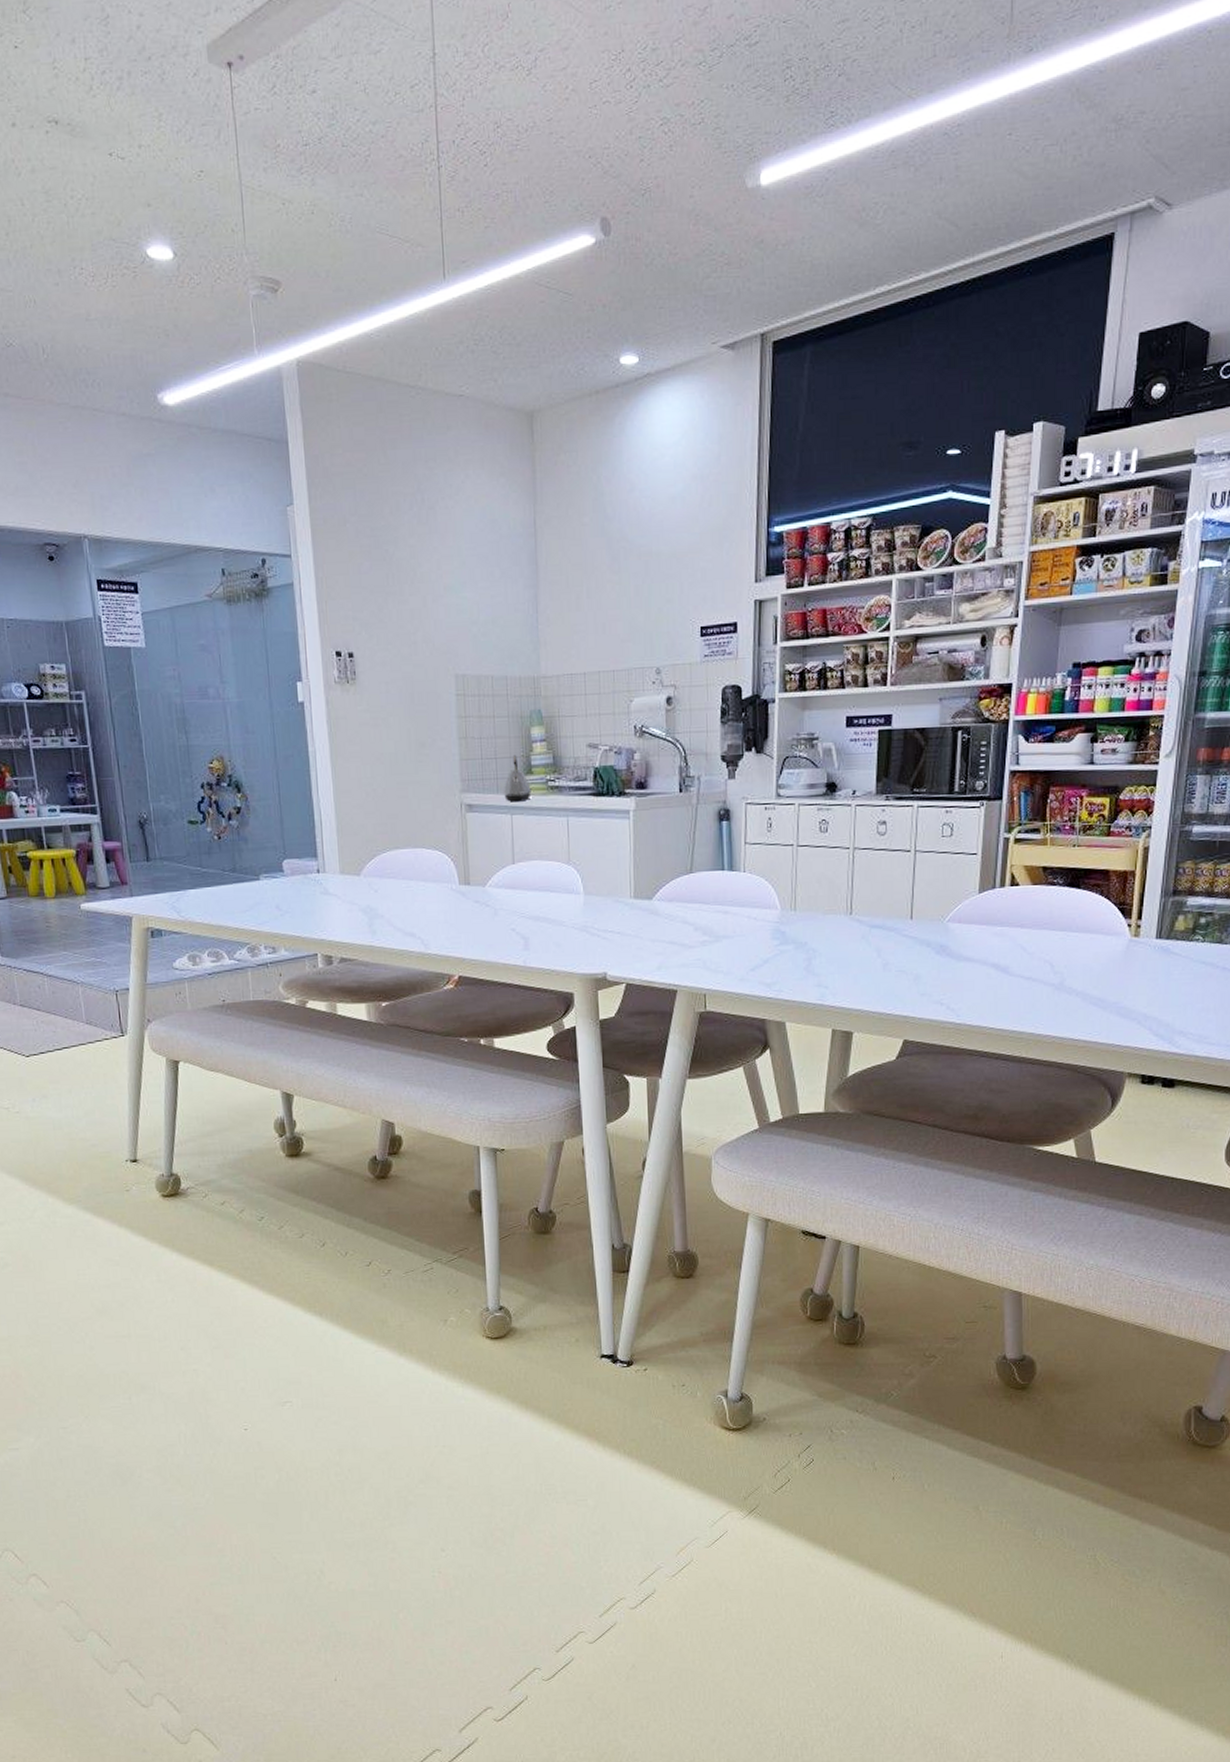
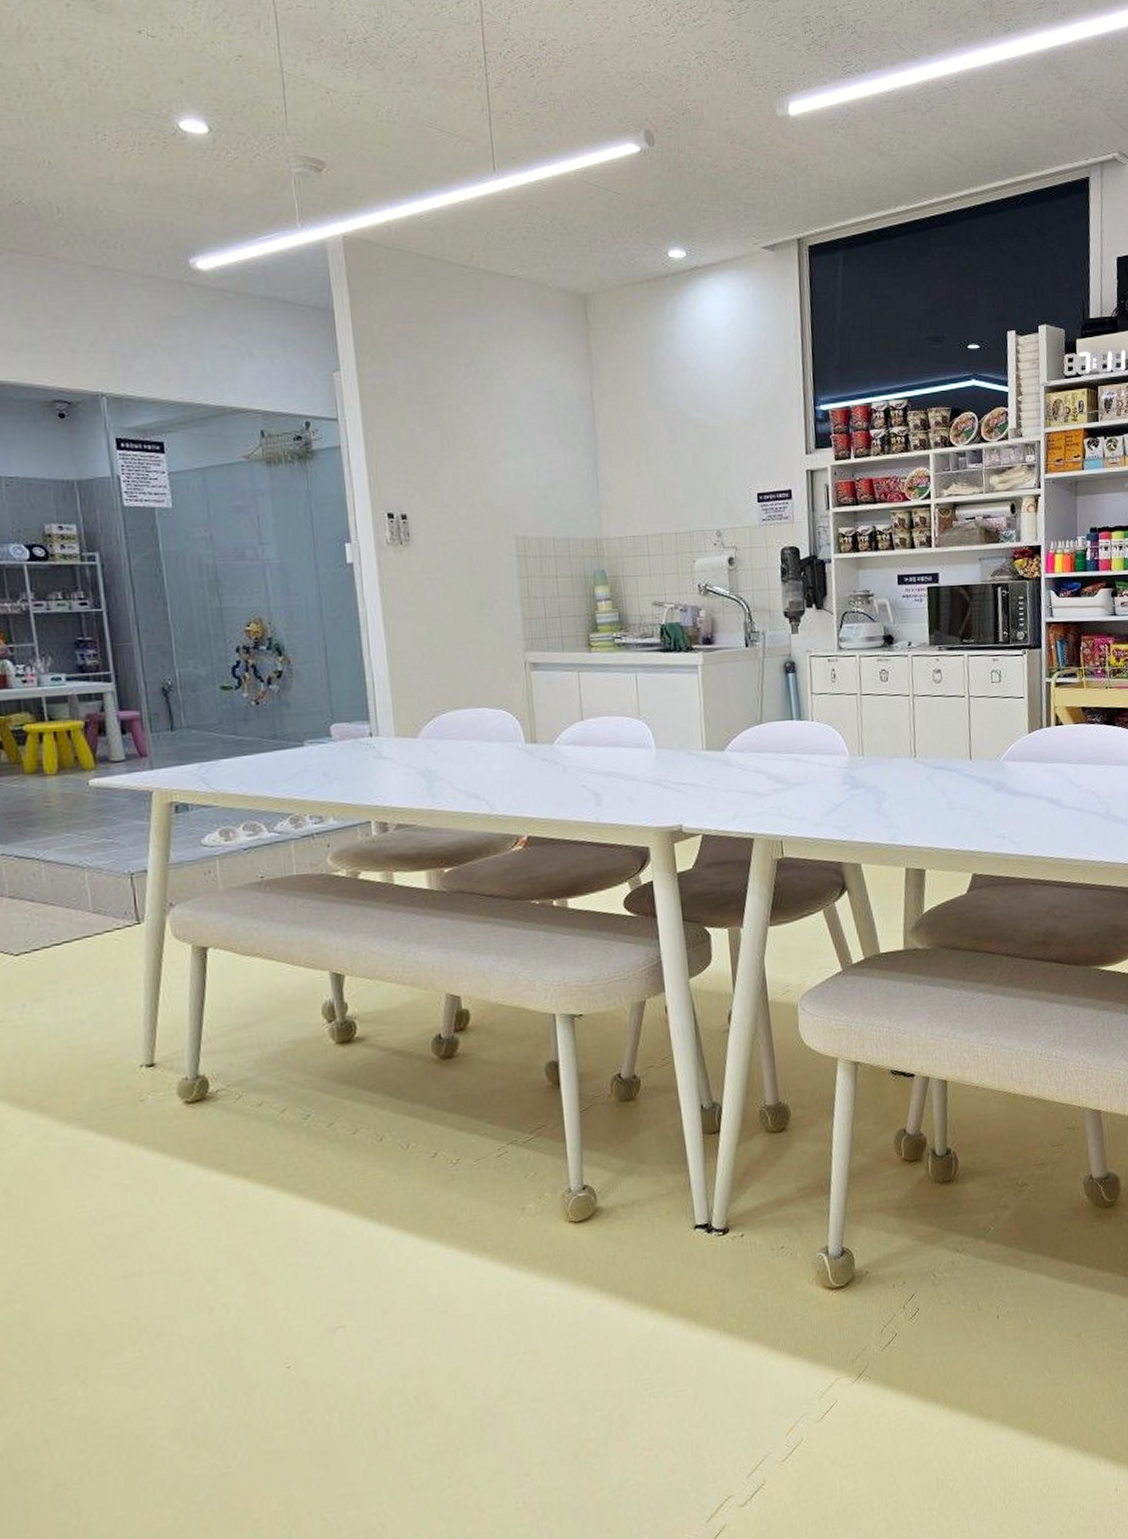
kettle: present [503,755,532,802] -> none [568,614,598,660]

